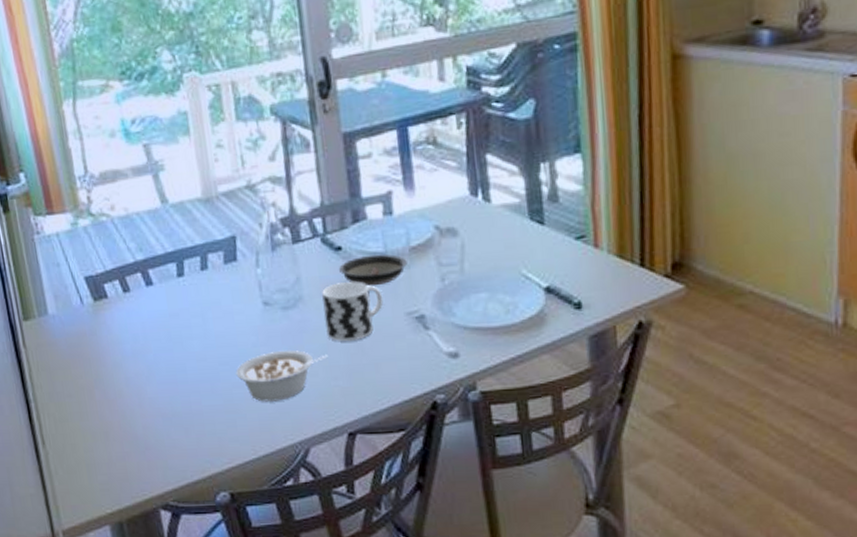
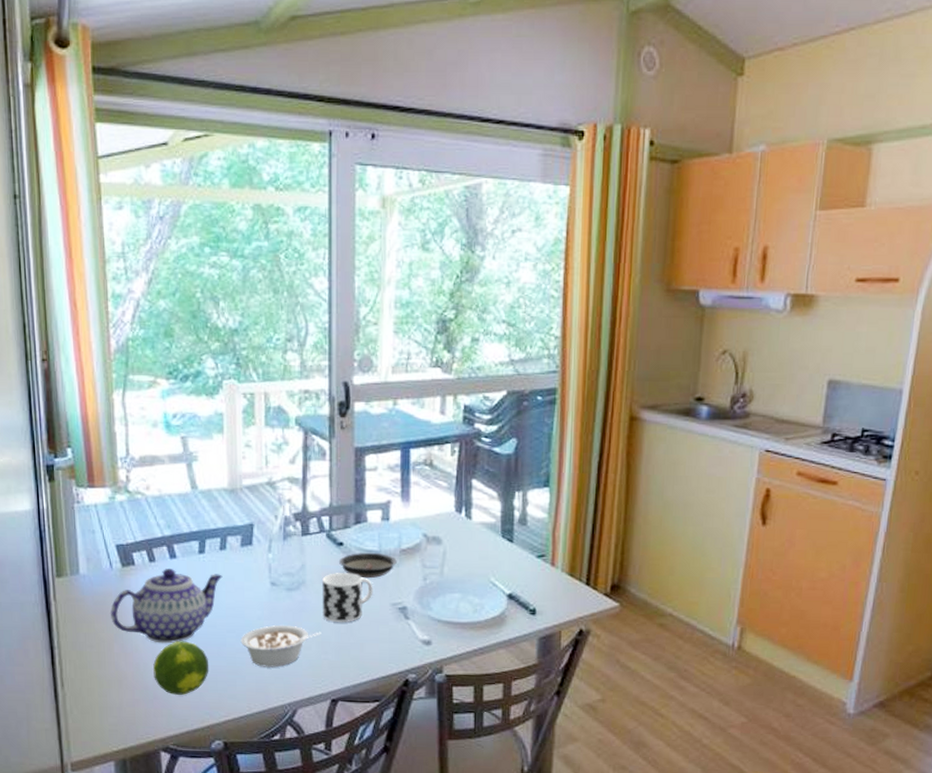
teapot: none [86,298,208,385] -> present [110,569,223,644]
fruit: none [140,380,204,443] -> present [153,641,209,695]

